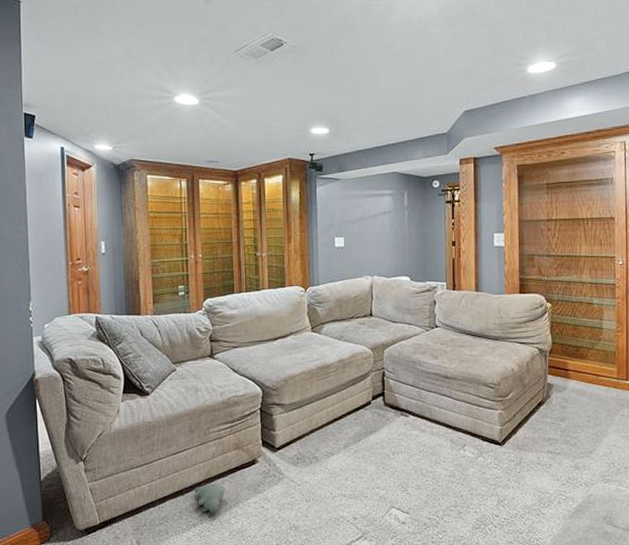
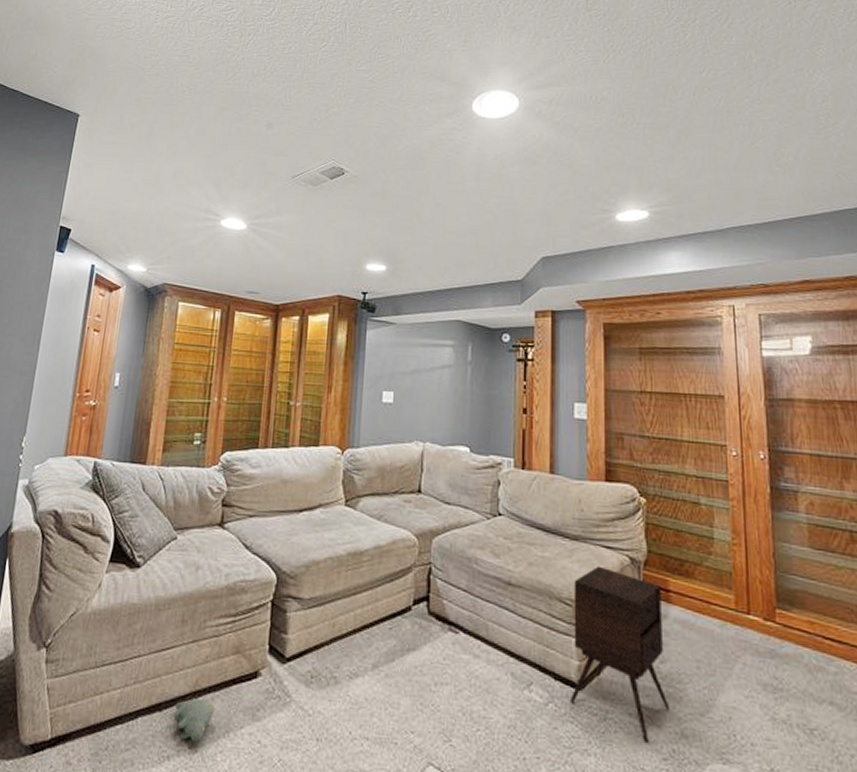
side table: none [494,357,567,476] -> present [569,566,670,744]

